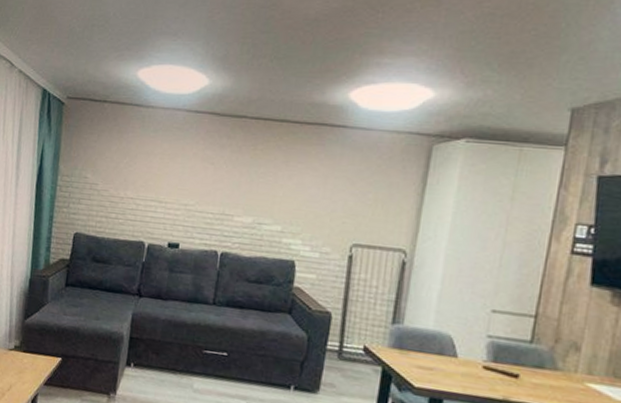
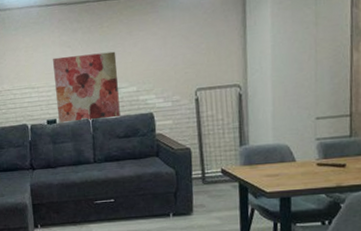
wall art: none [182,172,266,256] -> present [53,51,120,123]

